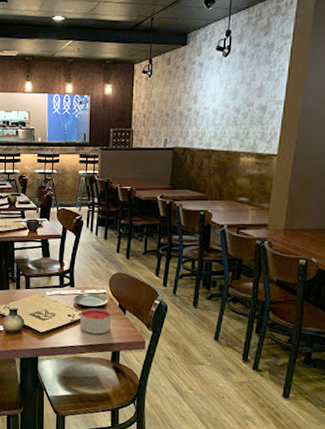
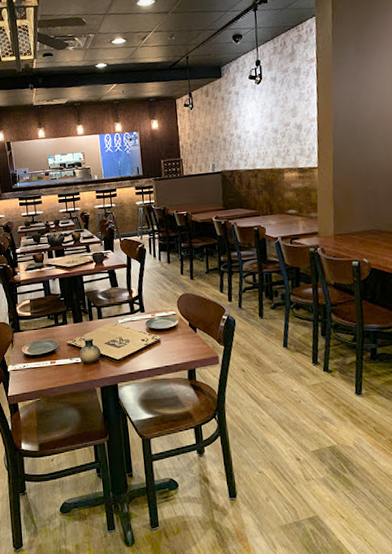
candle: present [80,308,111,334] -> none [153,330,184,355]

